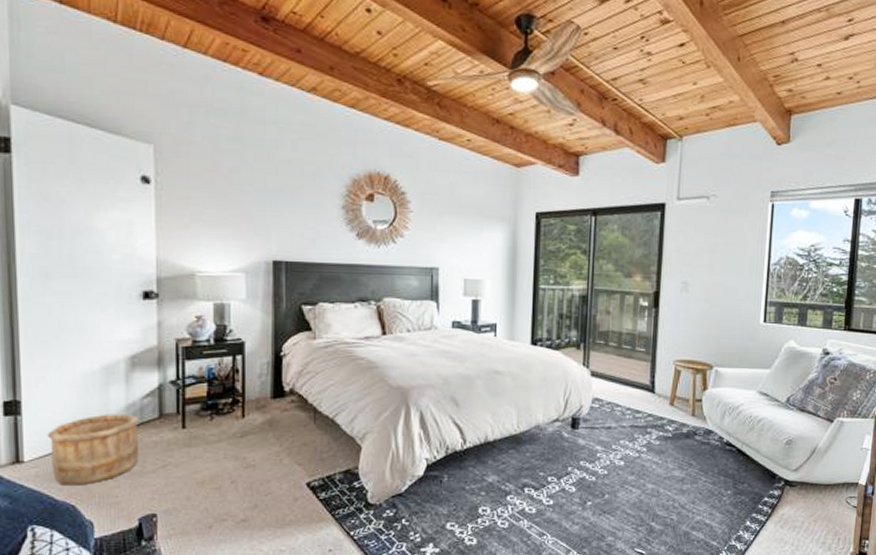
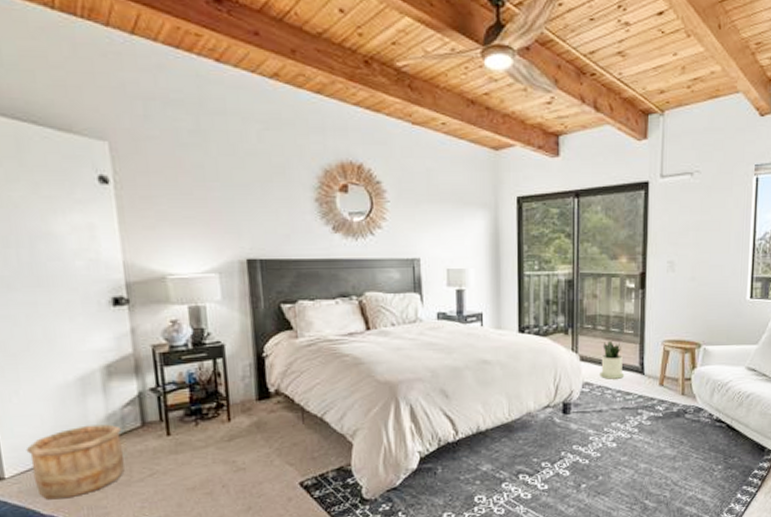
planter: none [610,357,635,396] -> present [600,340,625,379]

